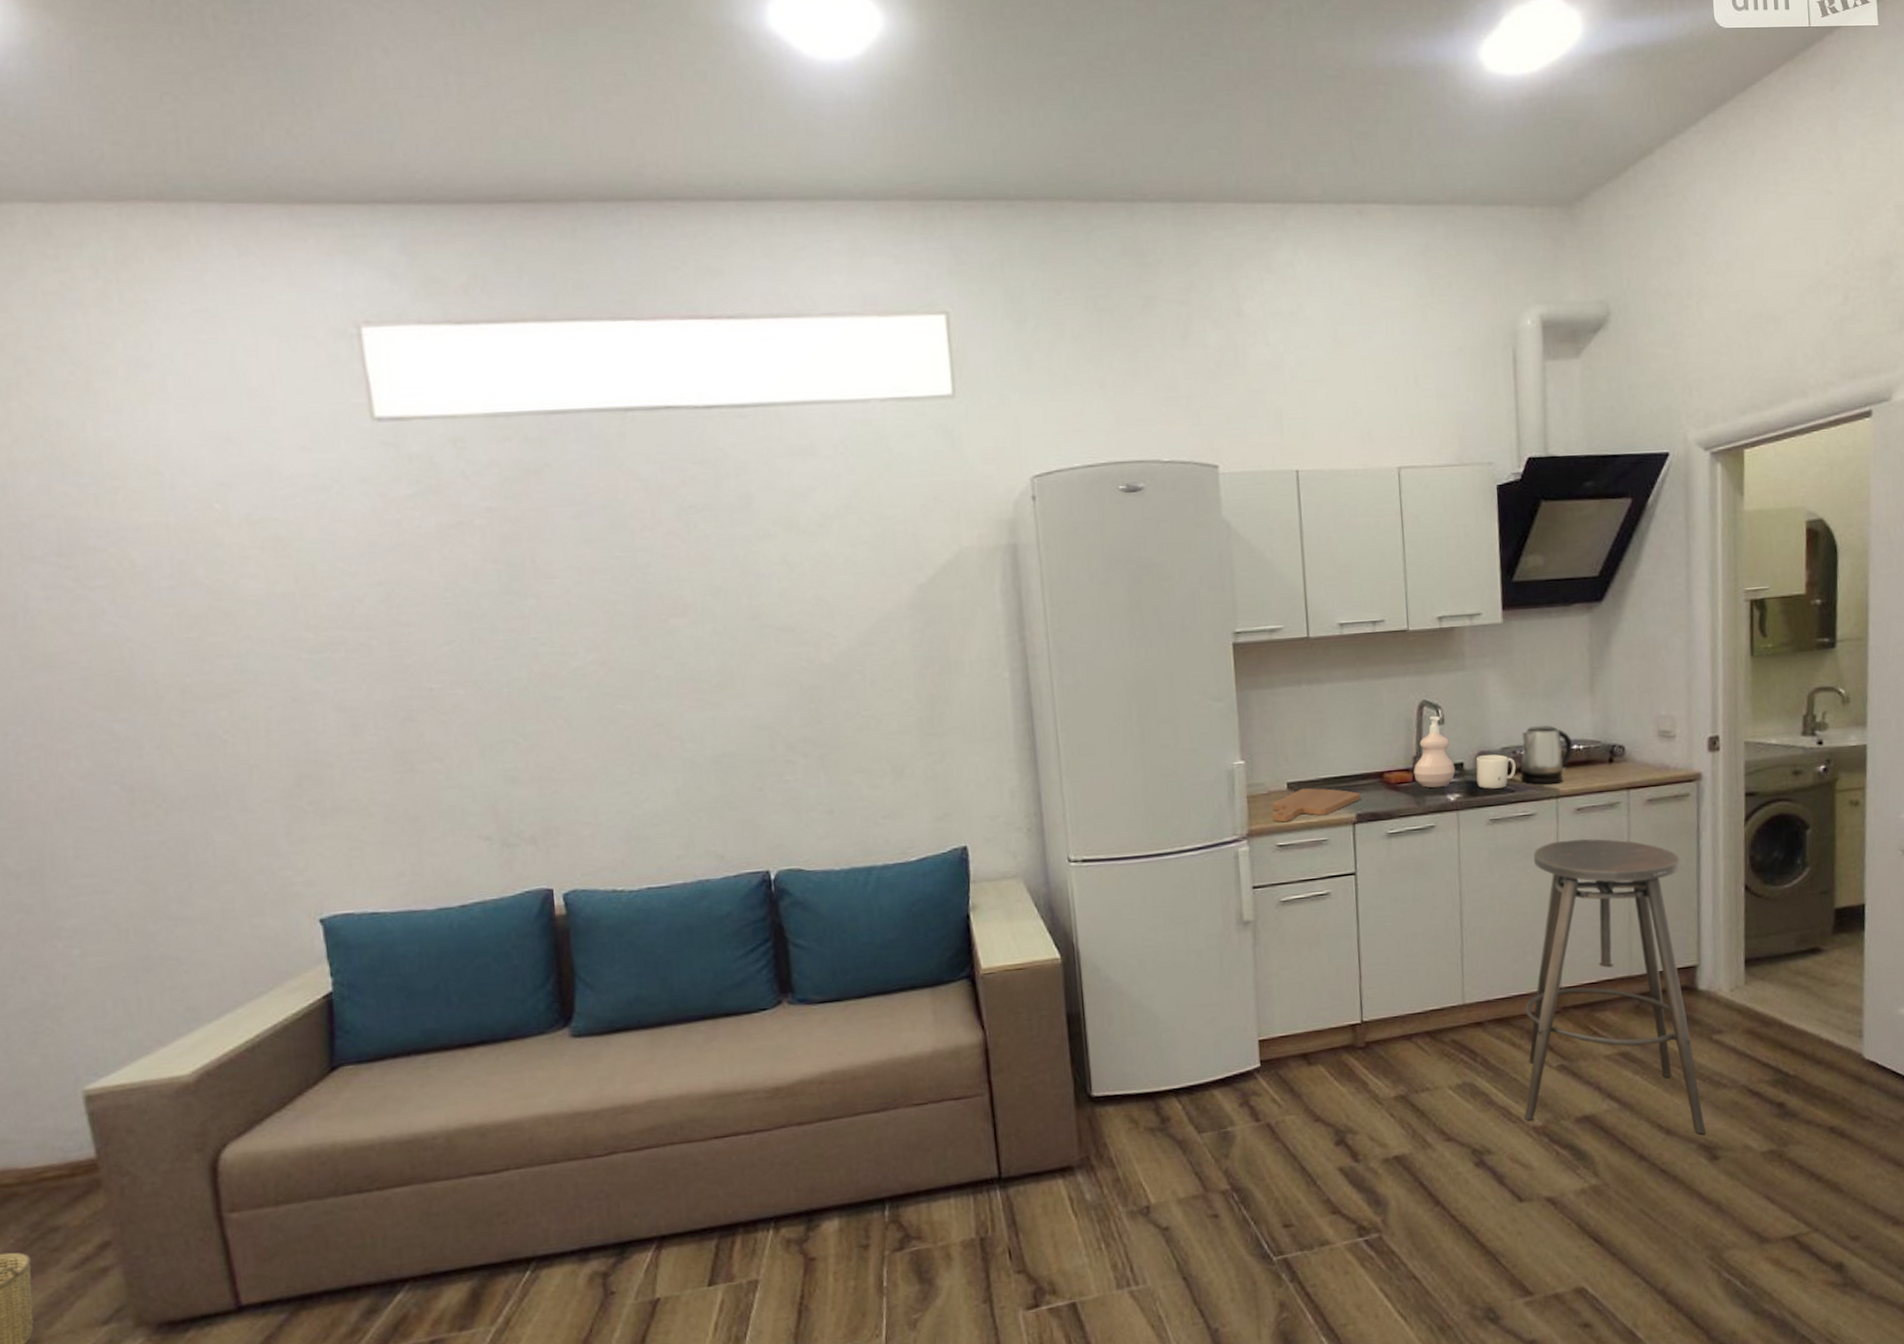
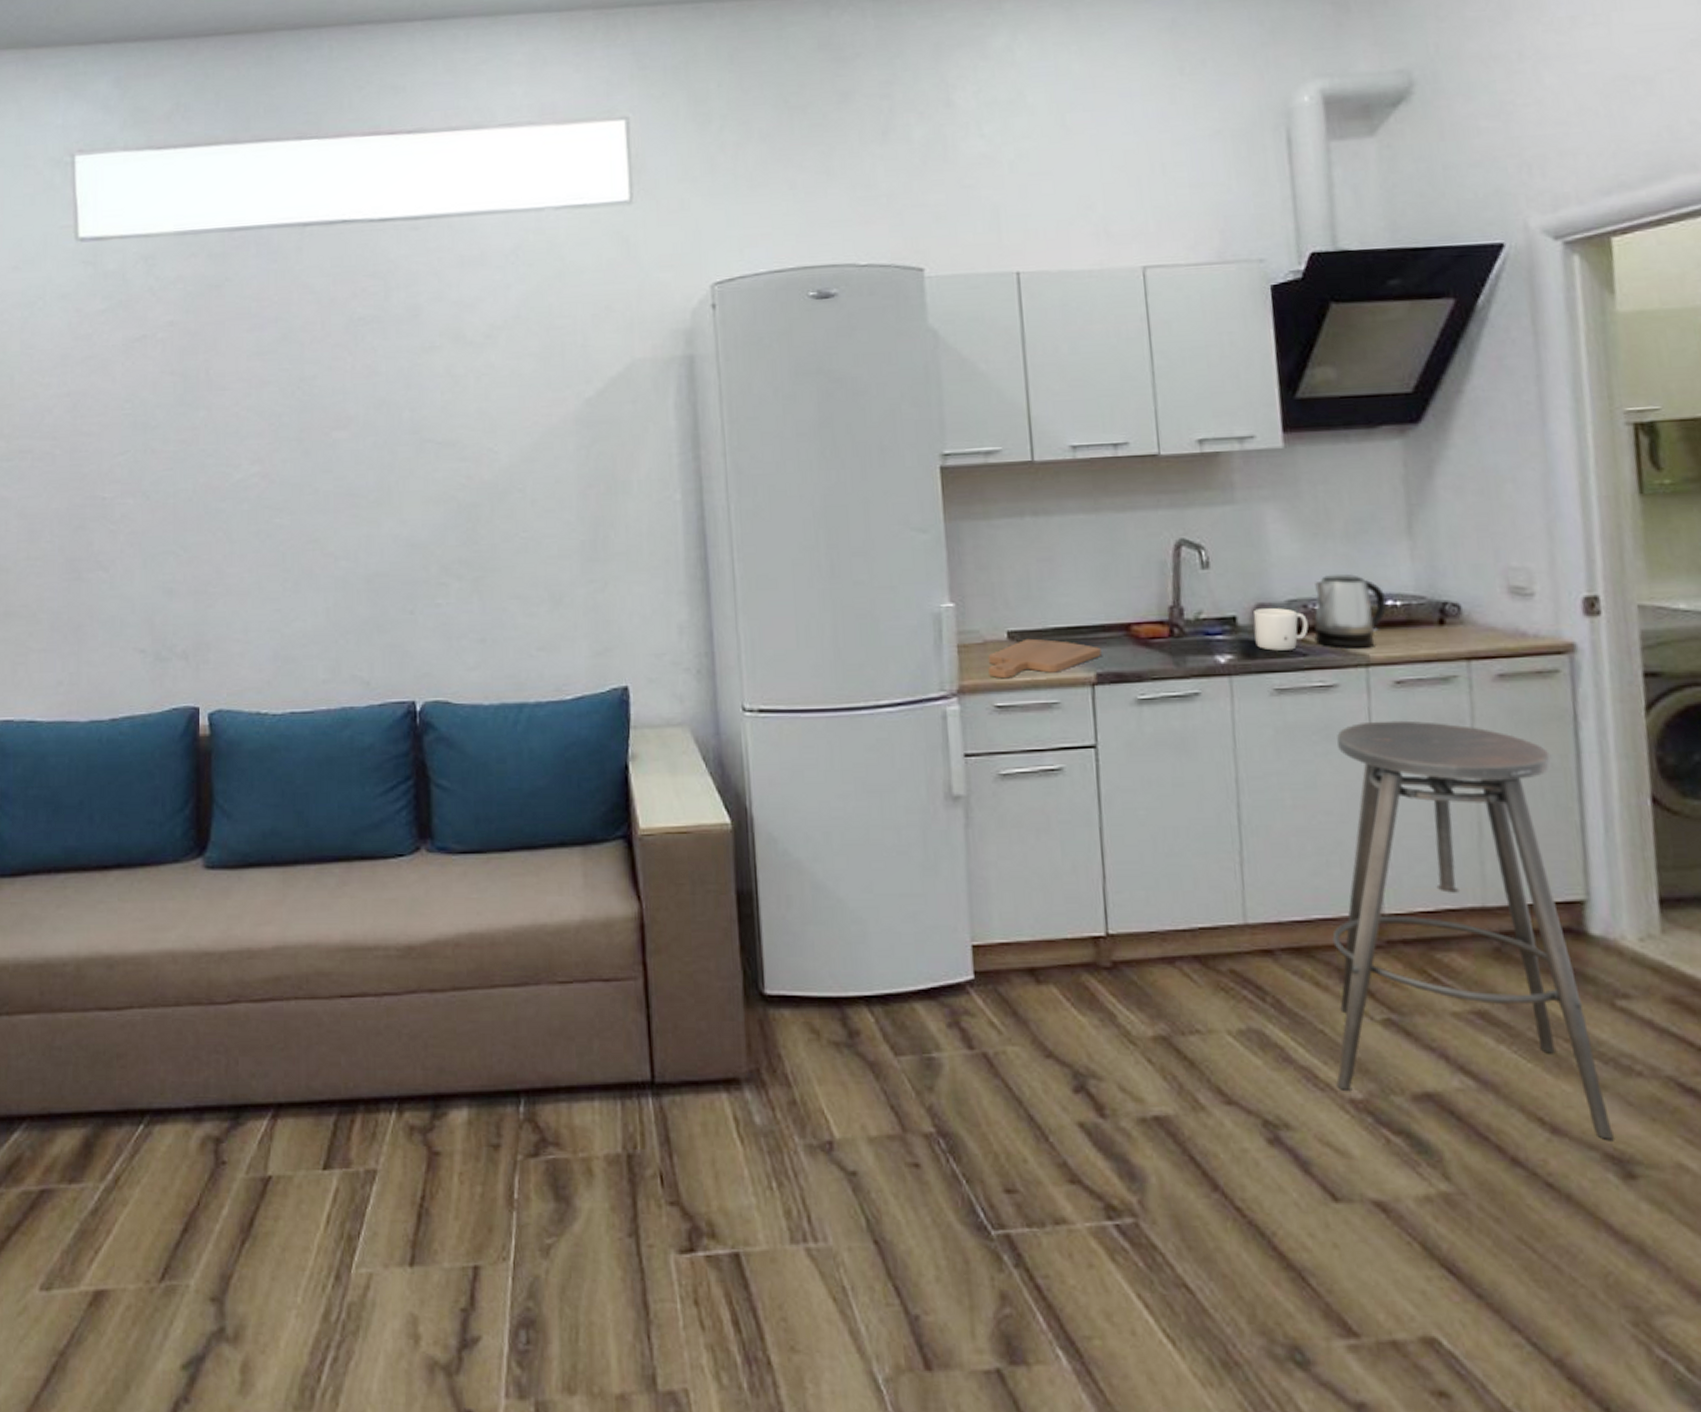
soap bottle: present [1413,715,1456,789] -> none [1169,557,1226,647]

